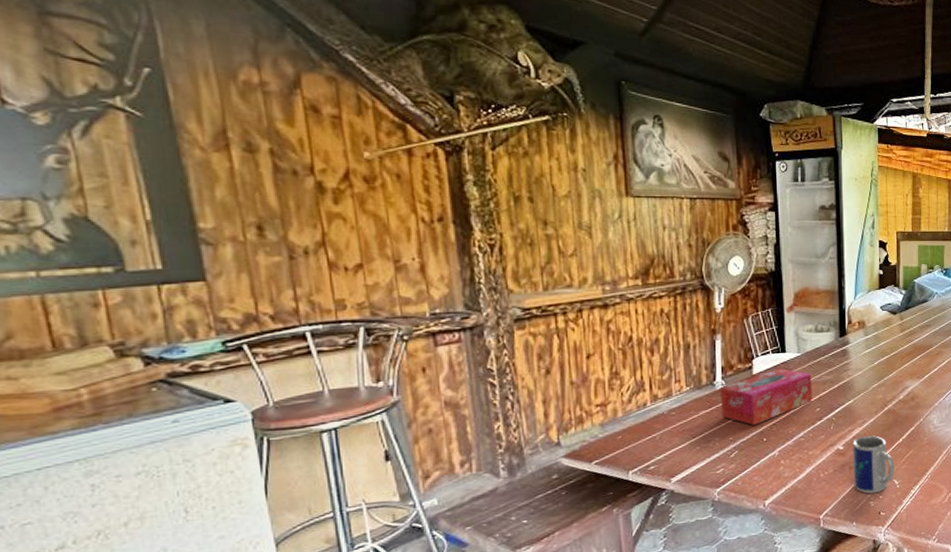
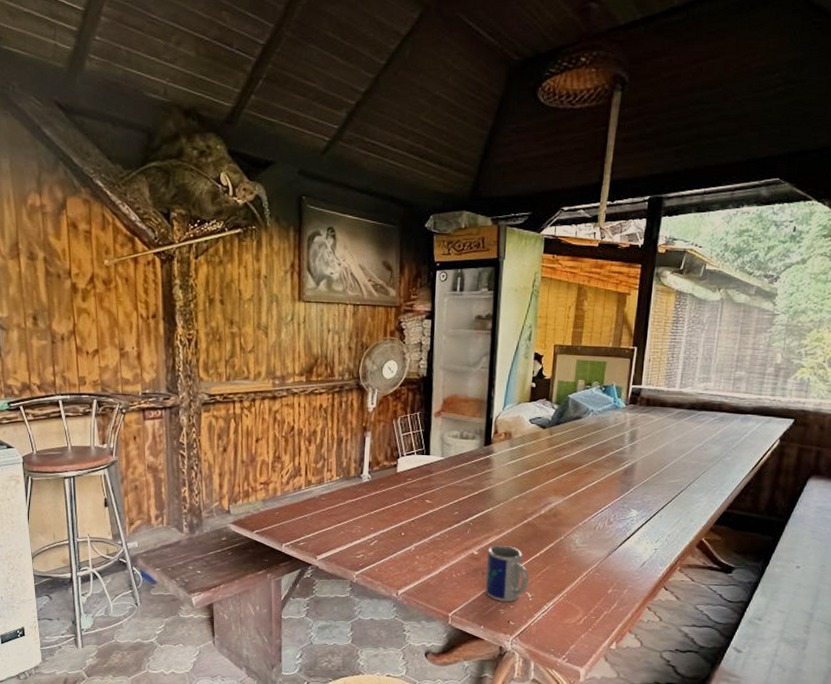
tissue box: present [720,368,813,425] -> none [365,469,453,519]

